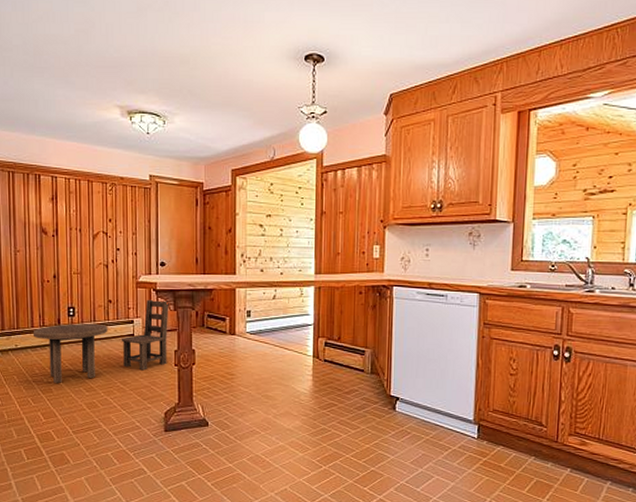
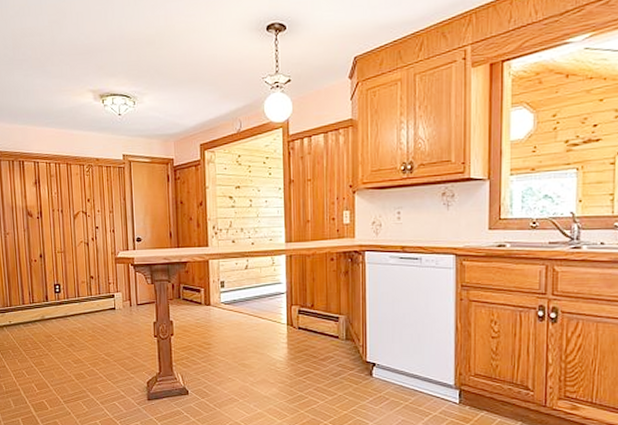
dining table: present [32,299,169,383] -> none [24,274,147,356]

